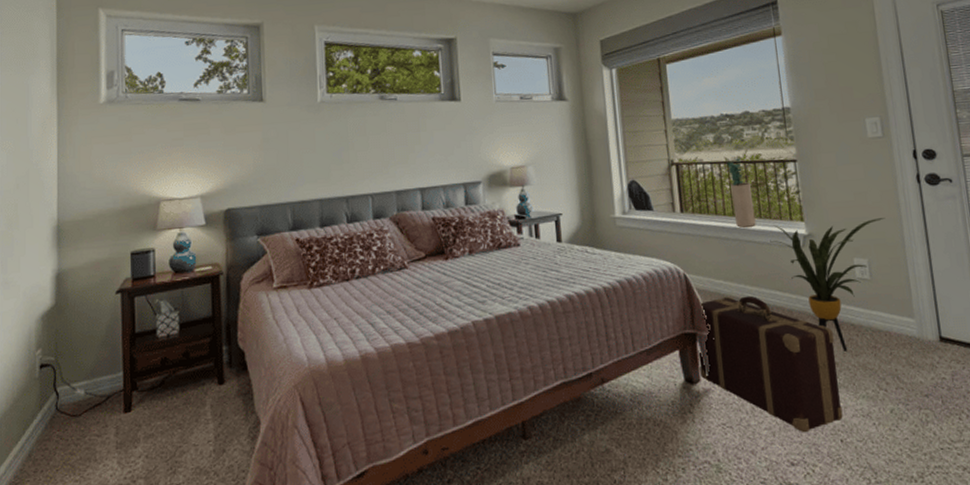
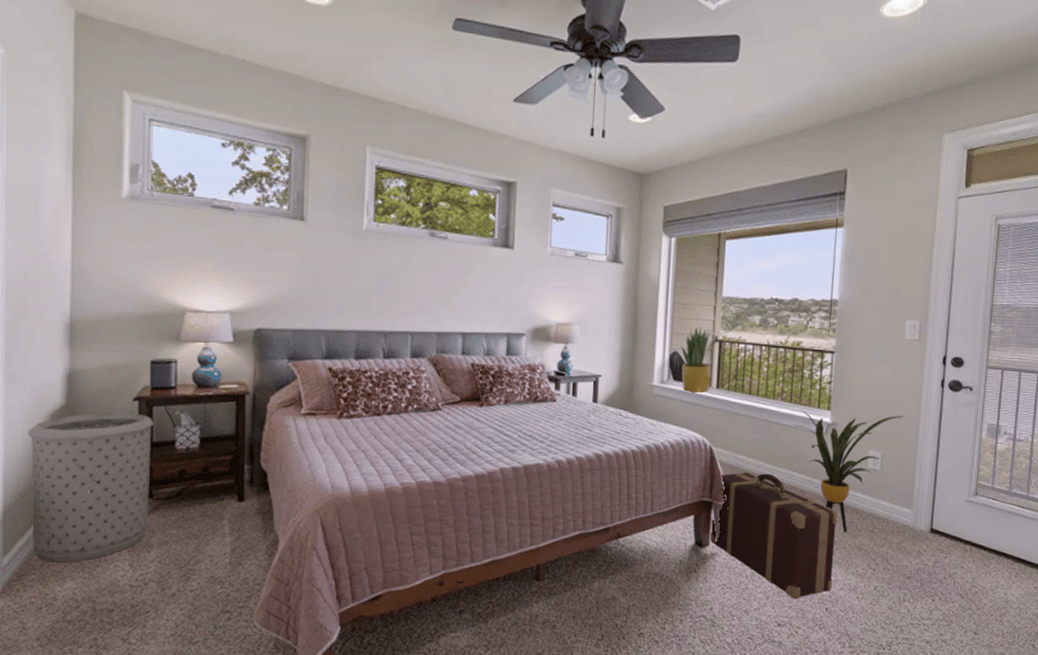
laundry basket: none [22,306,137,468] -> present [28,413,155,563]
planter: none [637,151,674,221] -> present [680,326,712,394]
vase: present [726,157,756,228] -> none [766,341,788,410]

